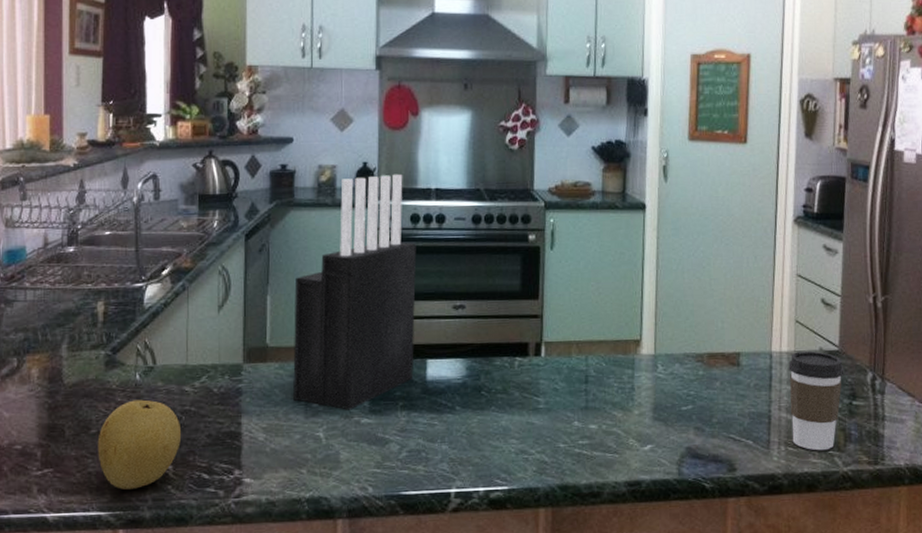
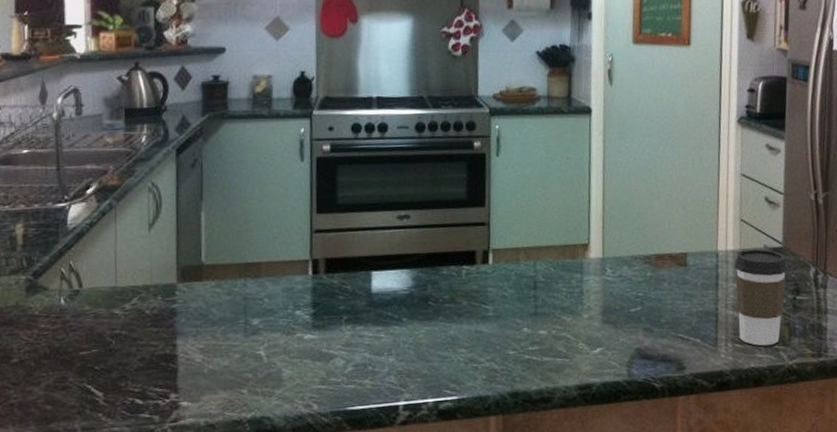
fruit: present [97,399,182,490] -> none [19,325,112,420]
knife block: present [293,173,417,410] -> none [230,82,359,327]

